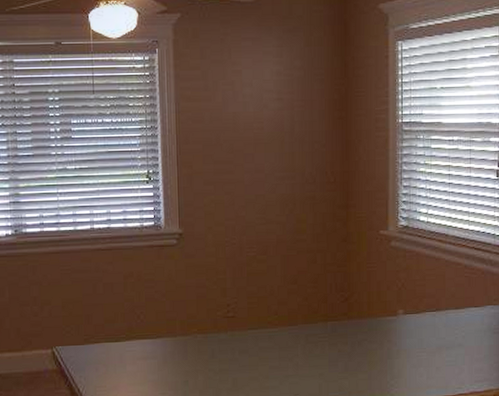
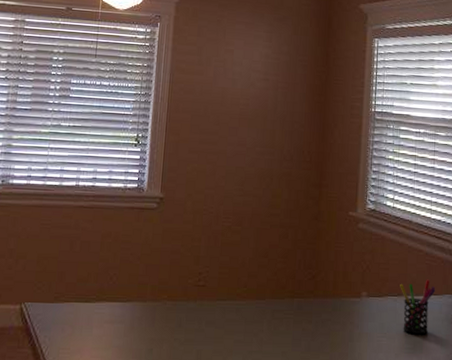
pen holder: none [438,292,477,347] -> present [400,279,436,334]

